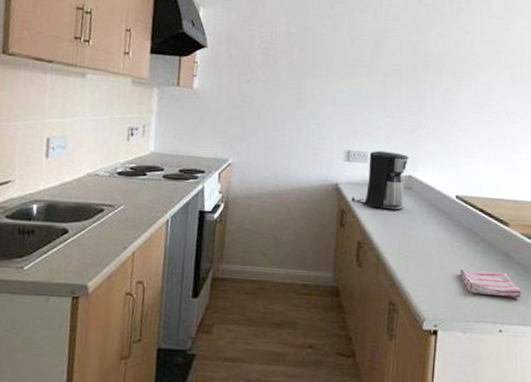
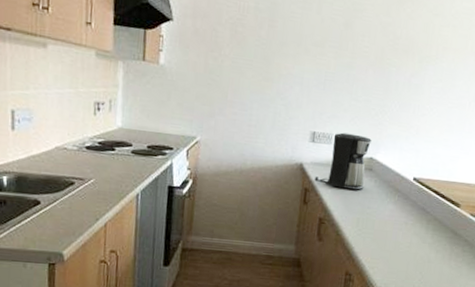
dish towel: present [460,268,522,298] -> none [411,244,466,271]

